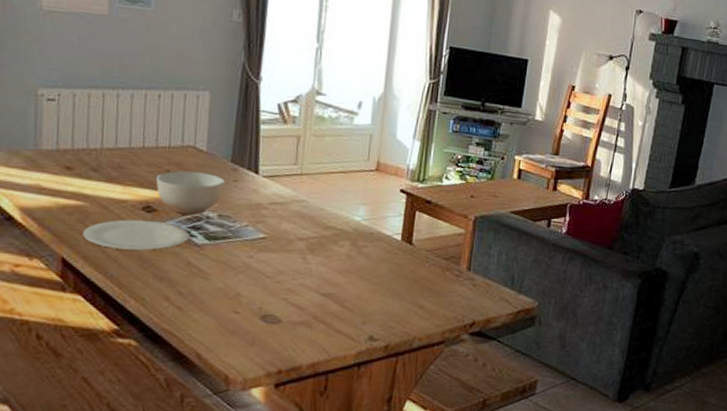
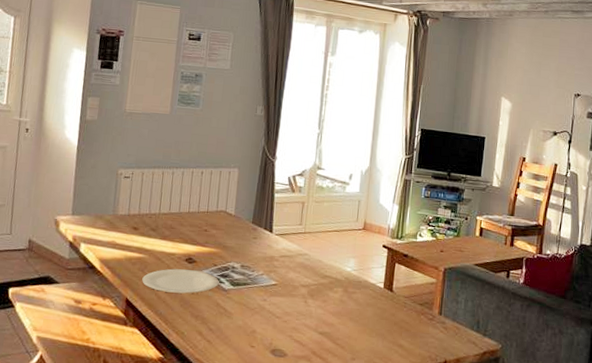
bowl: present [155,170,225,215] -> none [196,230,247,265]

